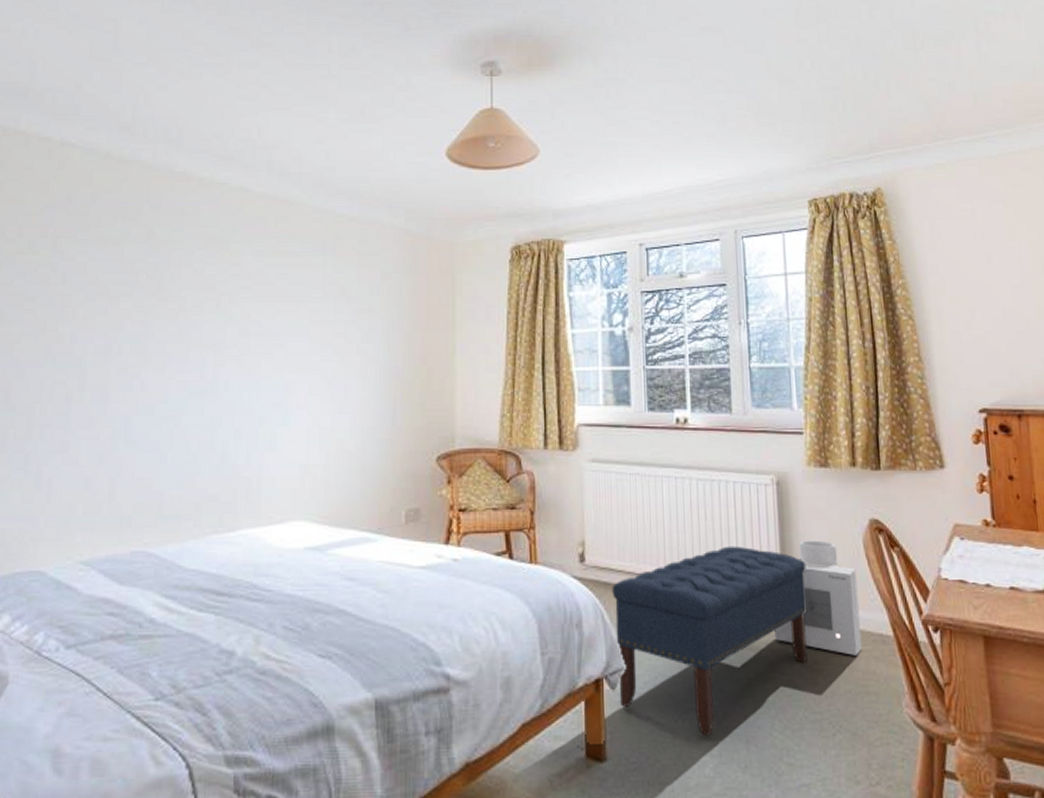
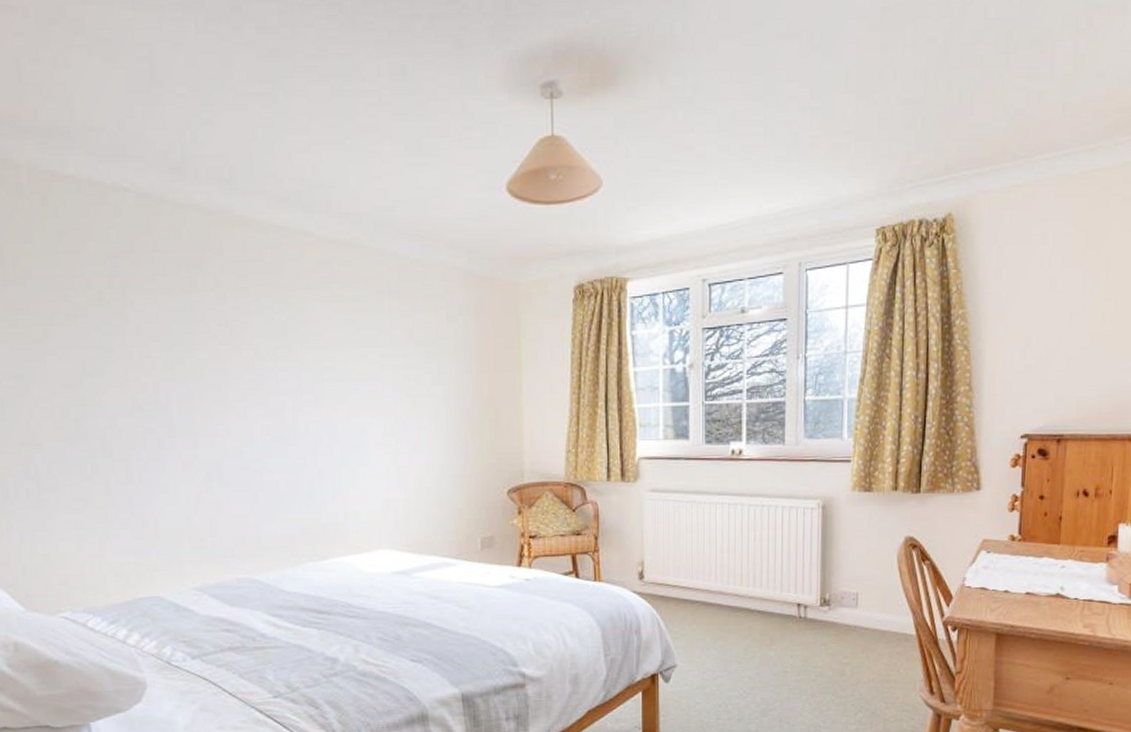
bench: present [612,546,808,737] -> none [667,562,844,717]
air purifier: present [775,540,862,656] -> none [811,556,889,652]

